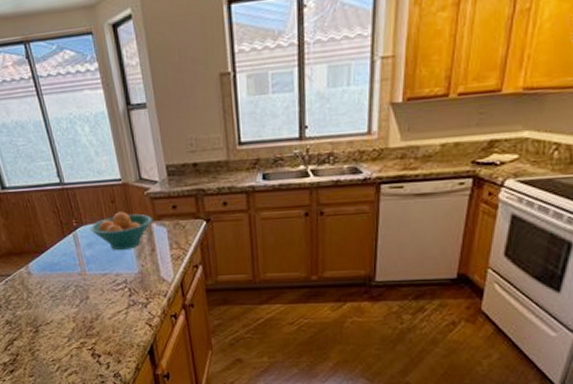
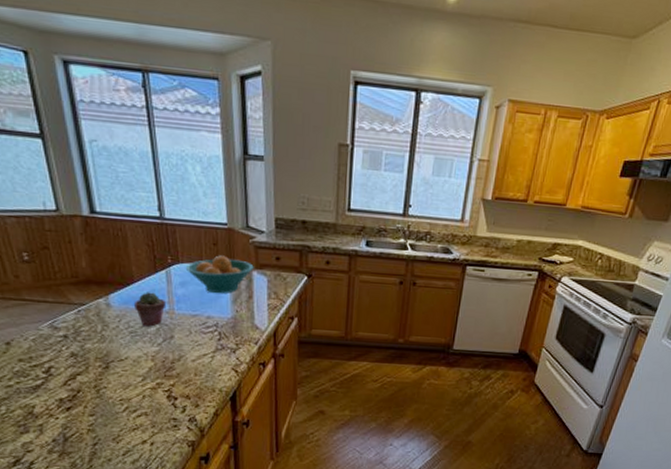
potted succulent: none [51,256,78,290] -> present [135,292,167,327]

